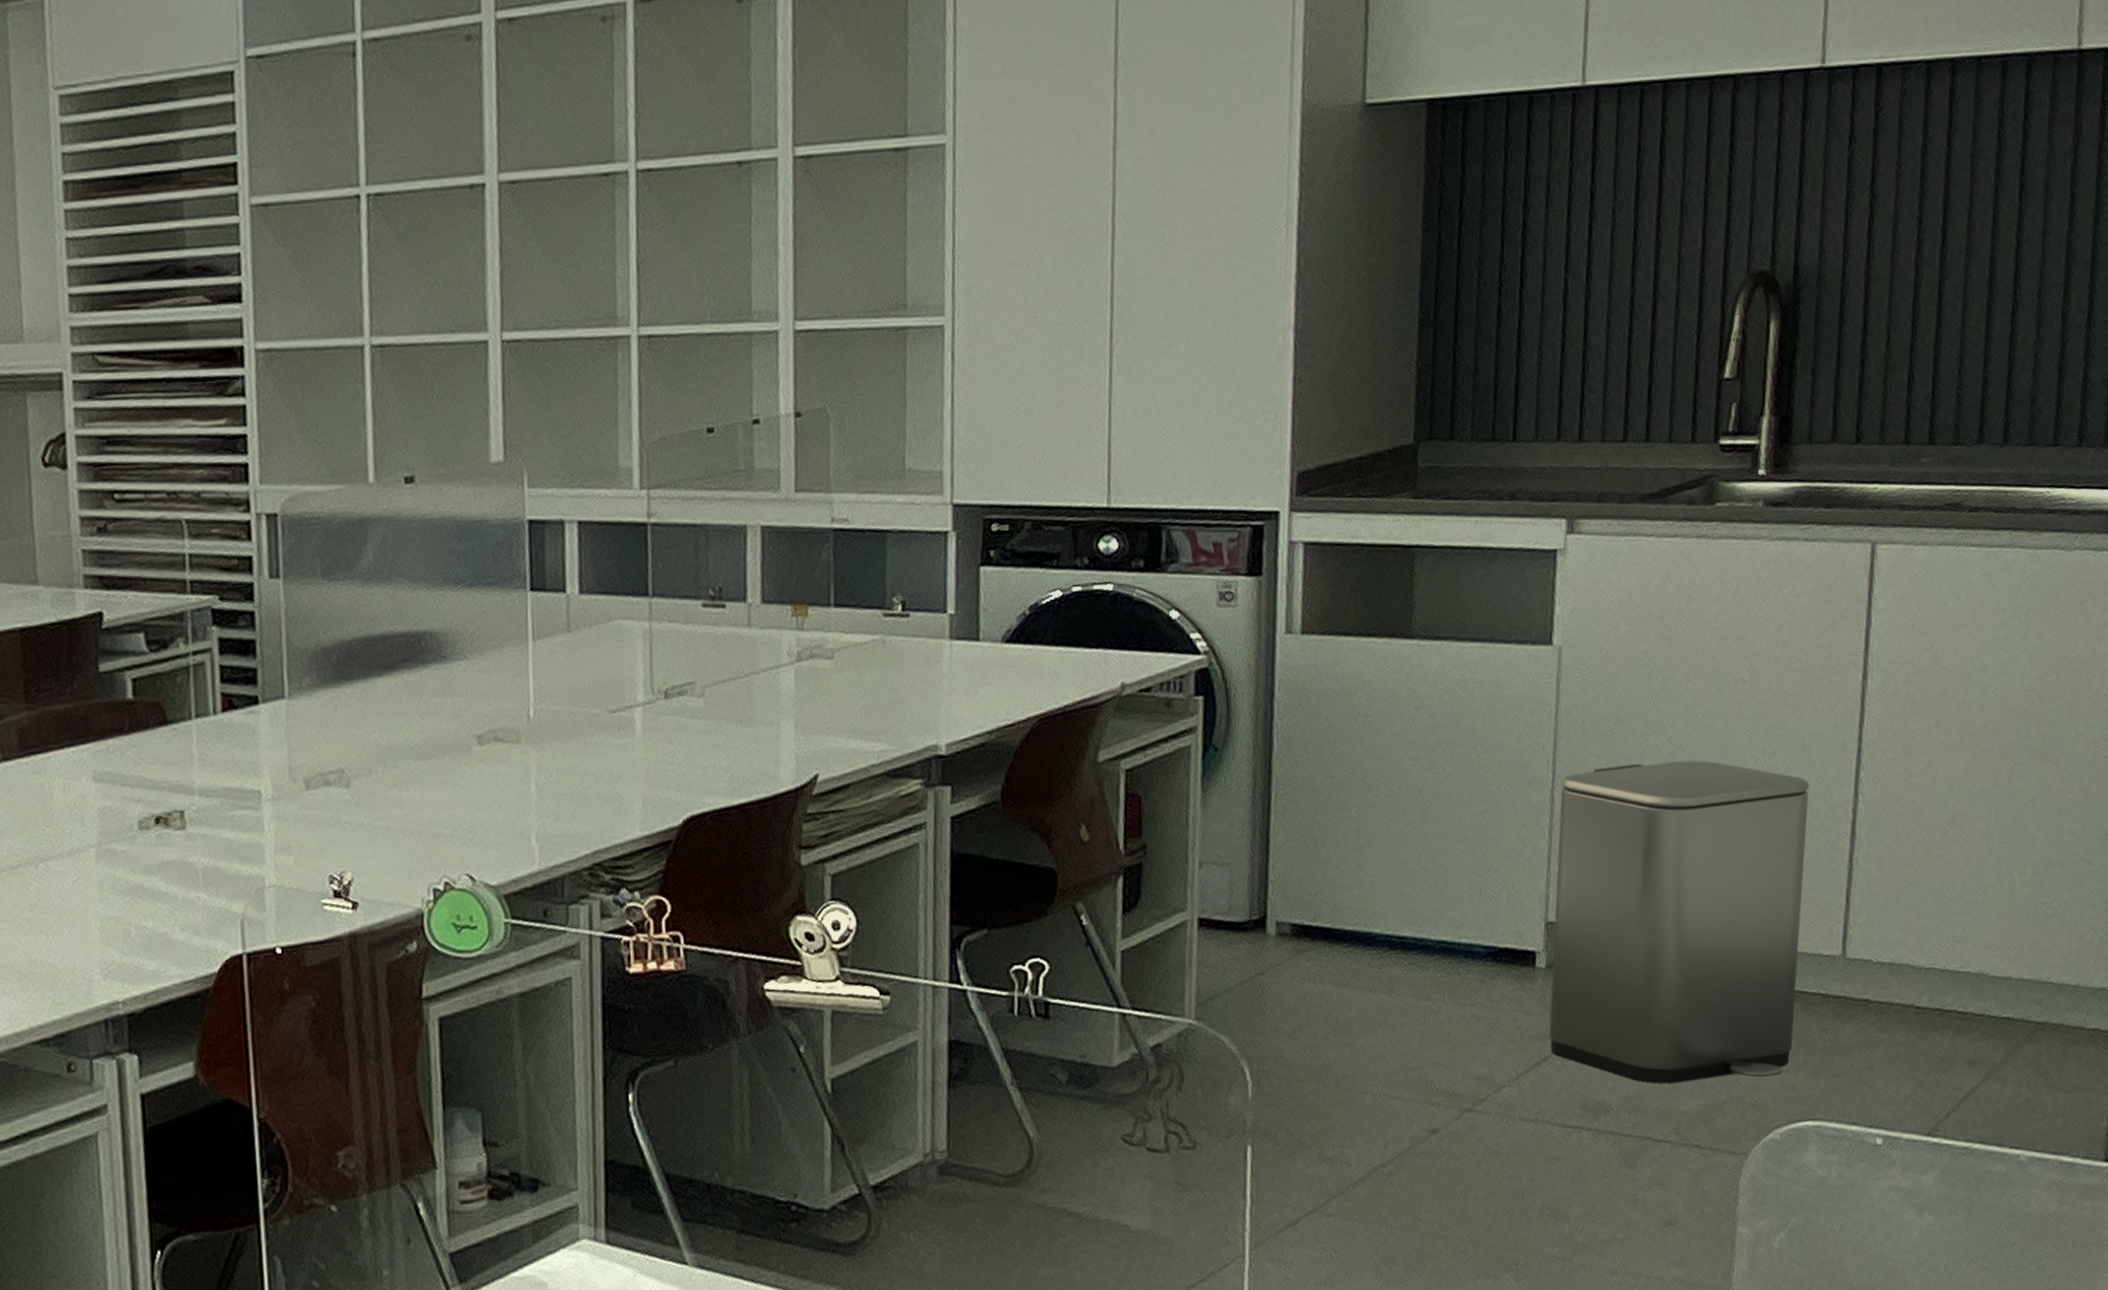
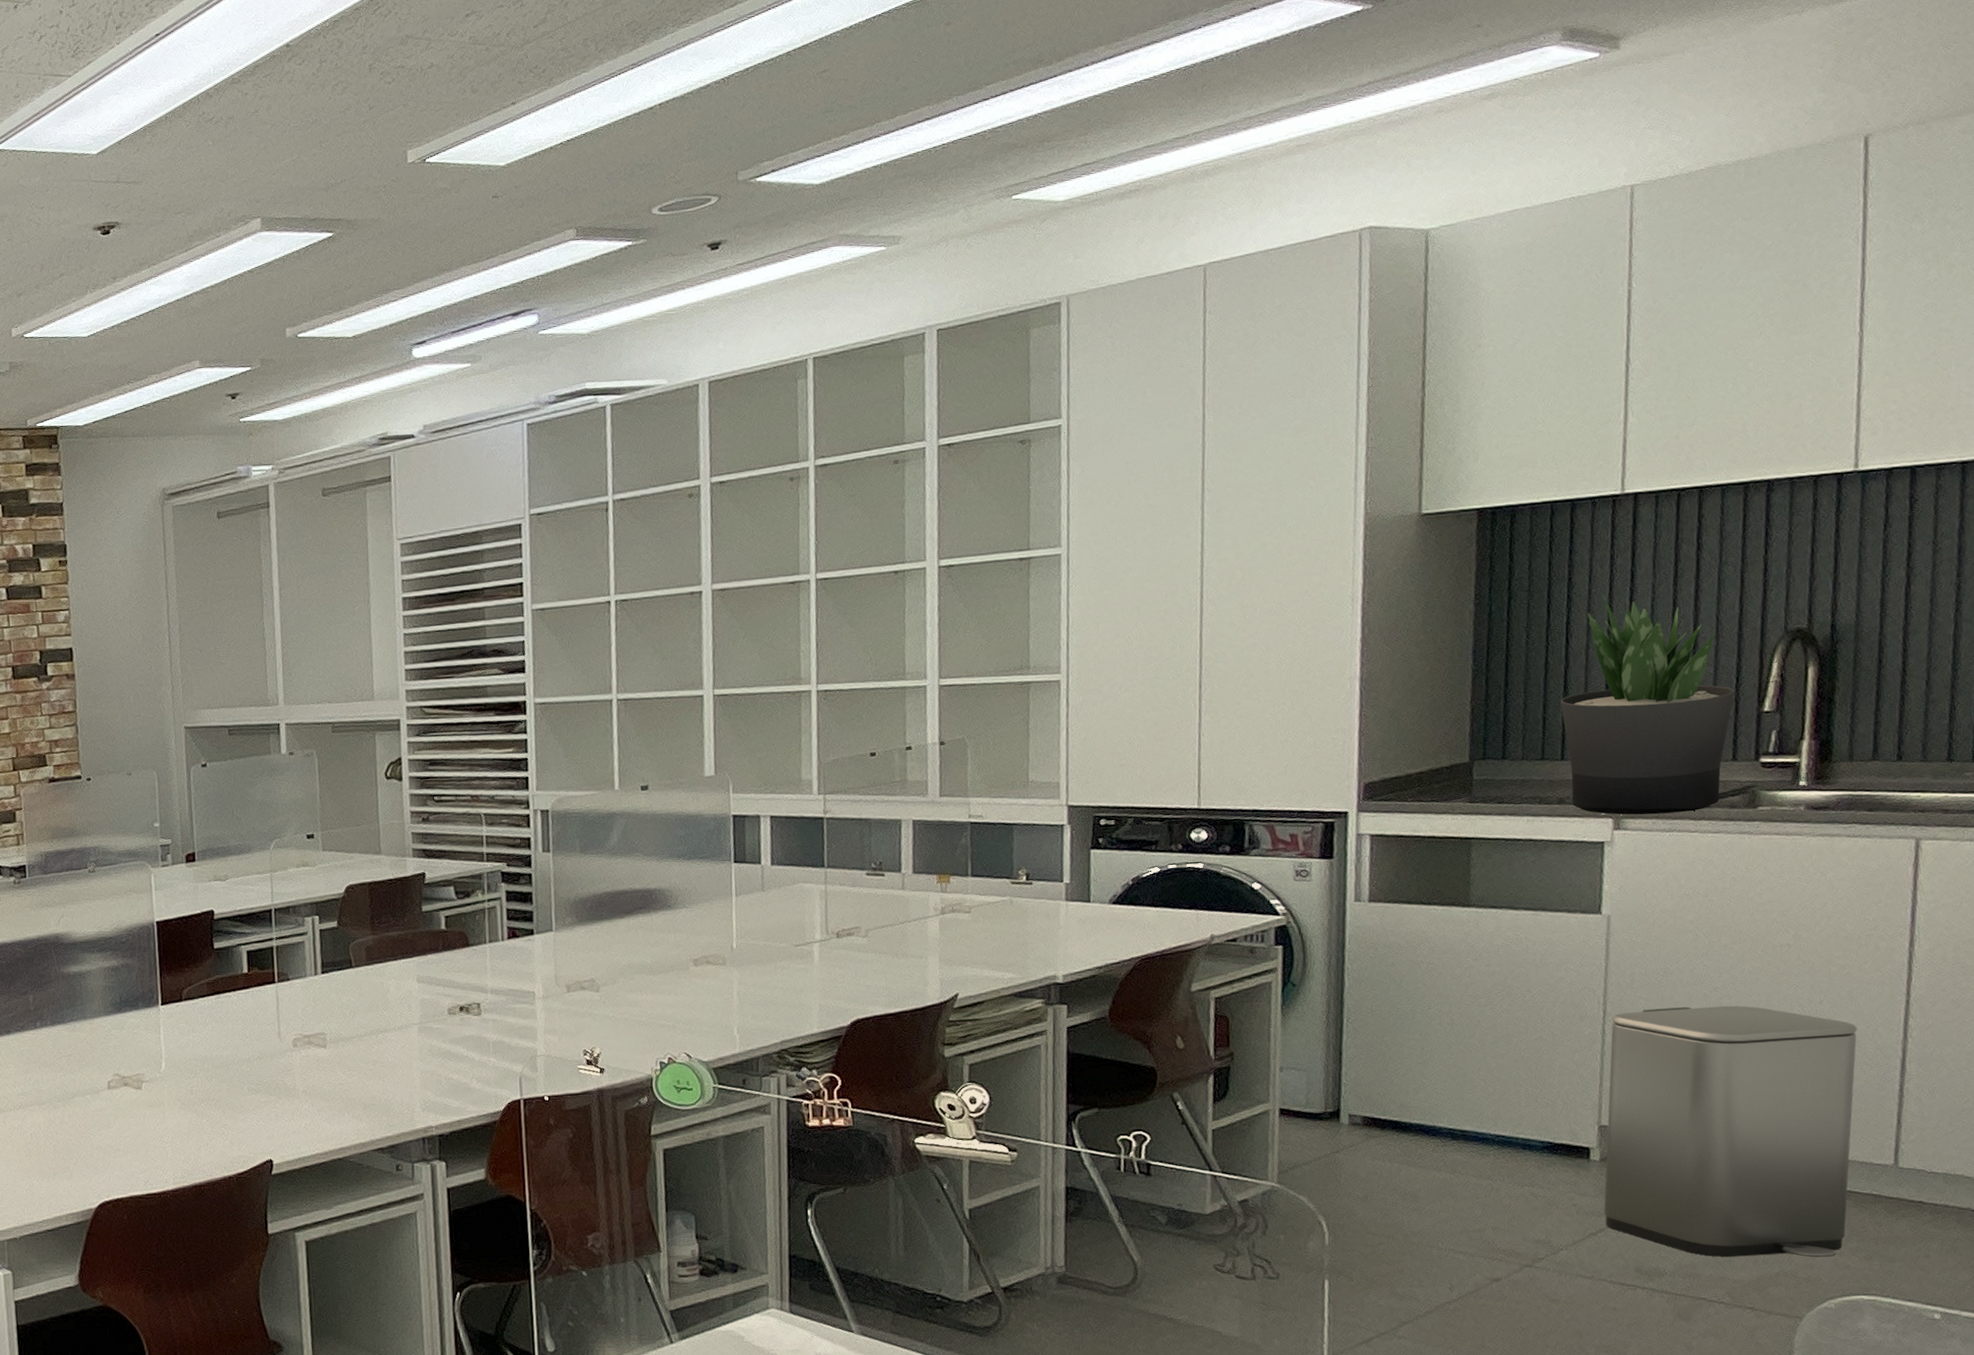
planter: none [1513,216,1695,515] -> present [1560,591,1735,815]

